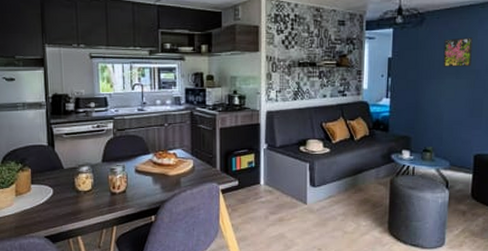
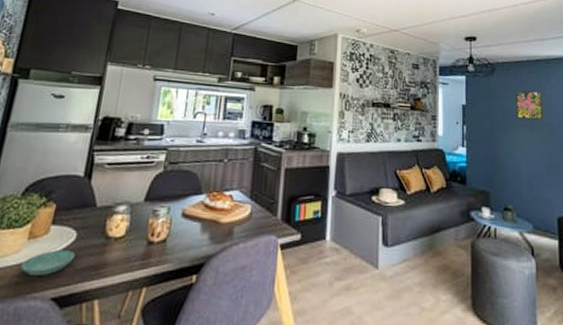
saucer: none [16,203,56,222] -> present [21,250,75,277]

